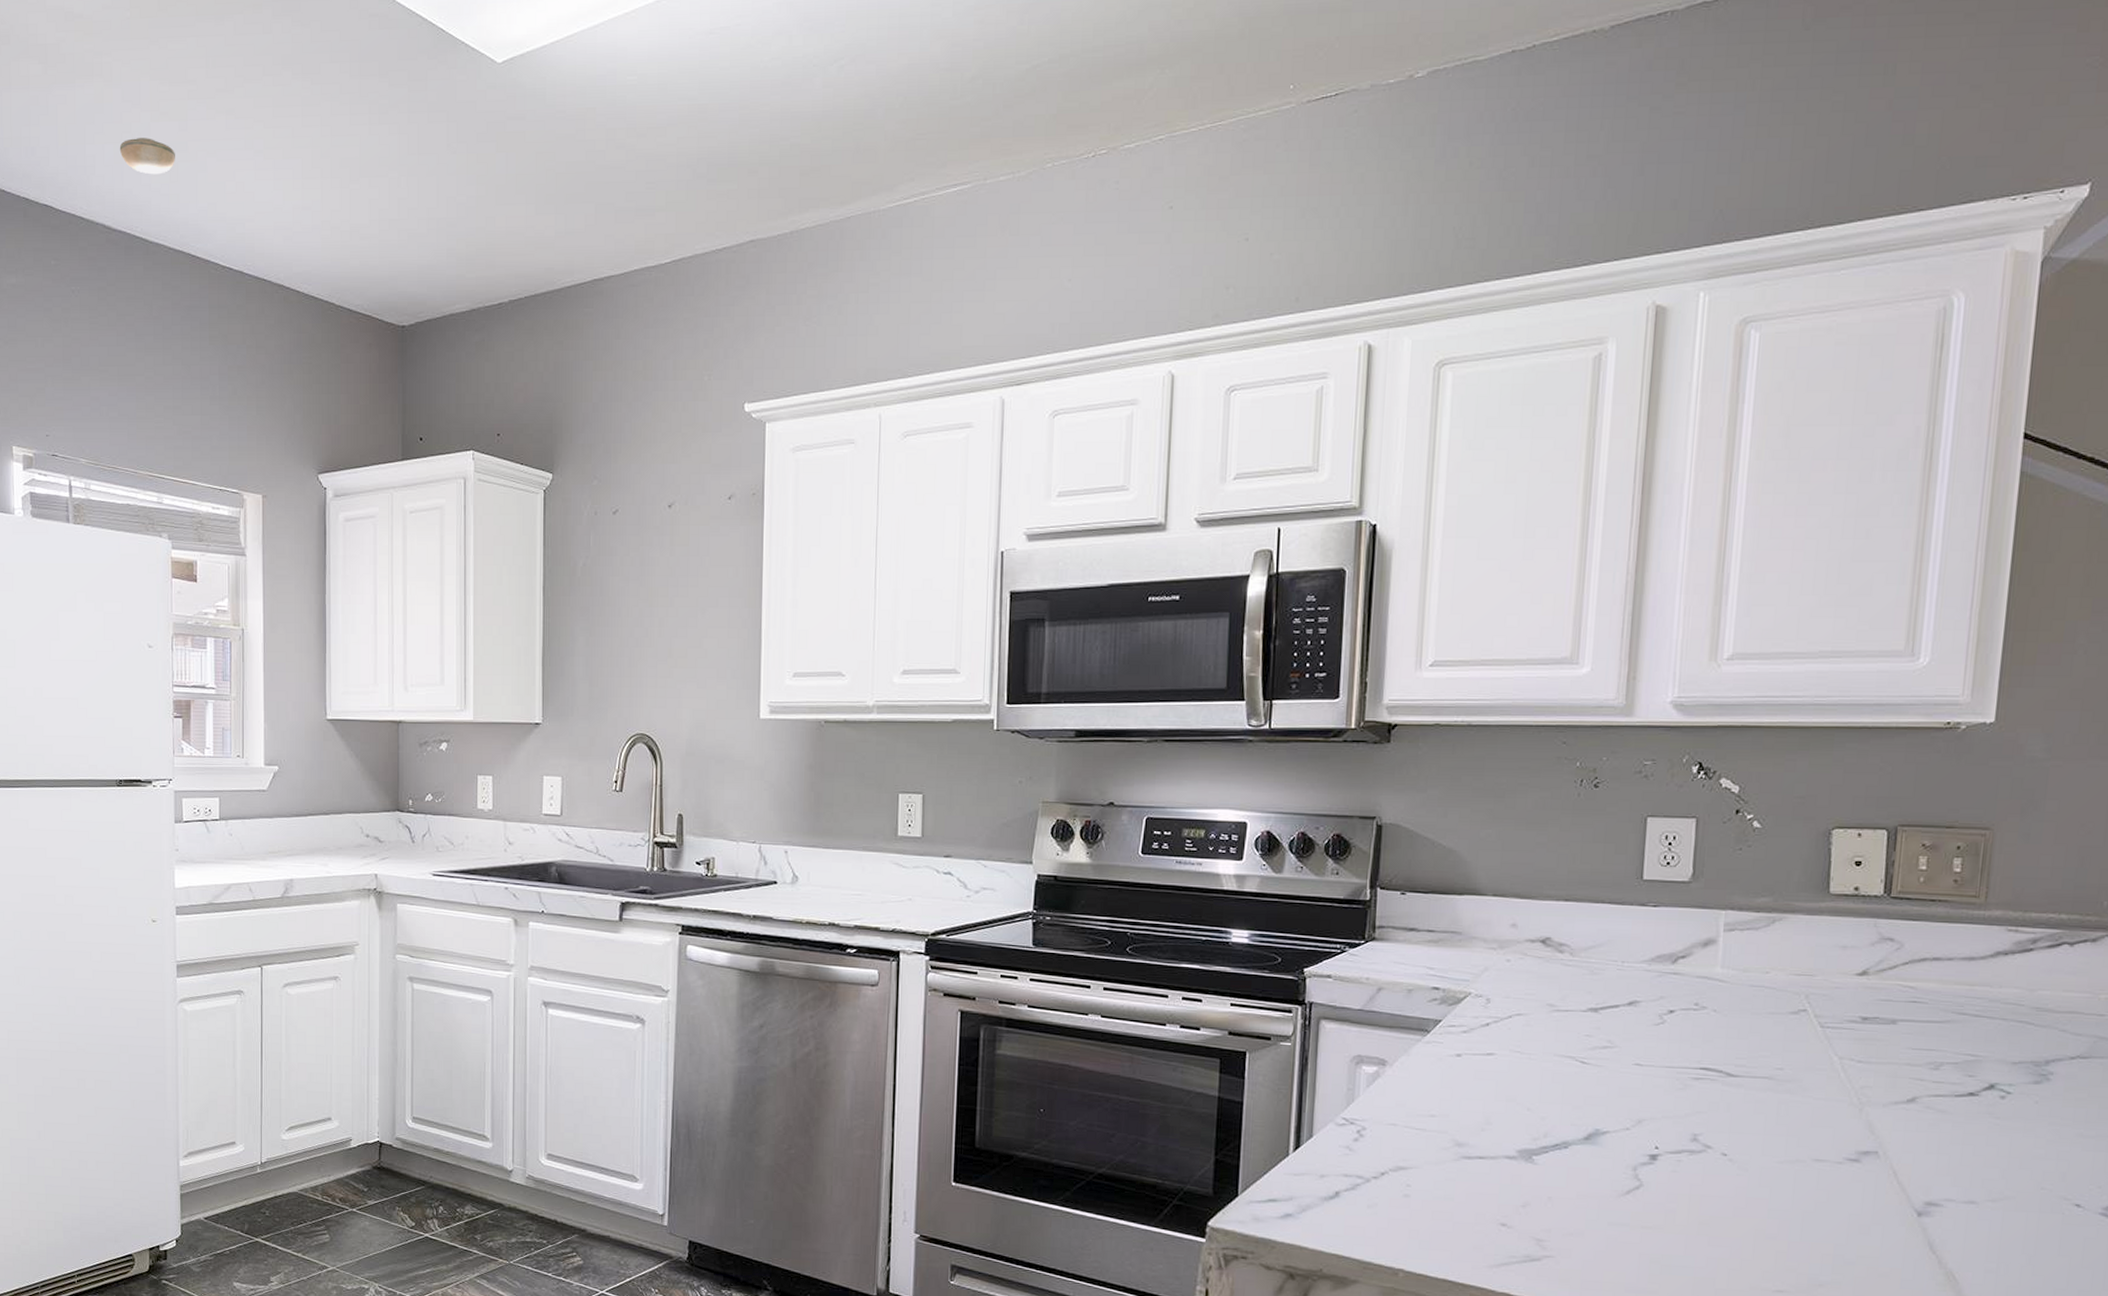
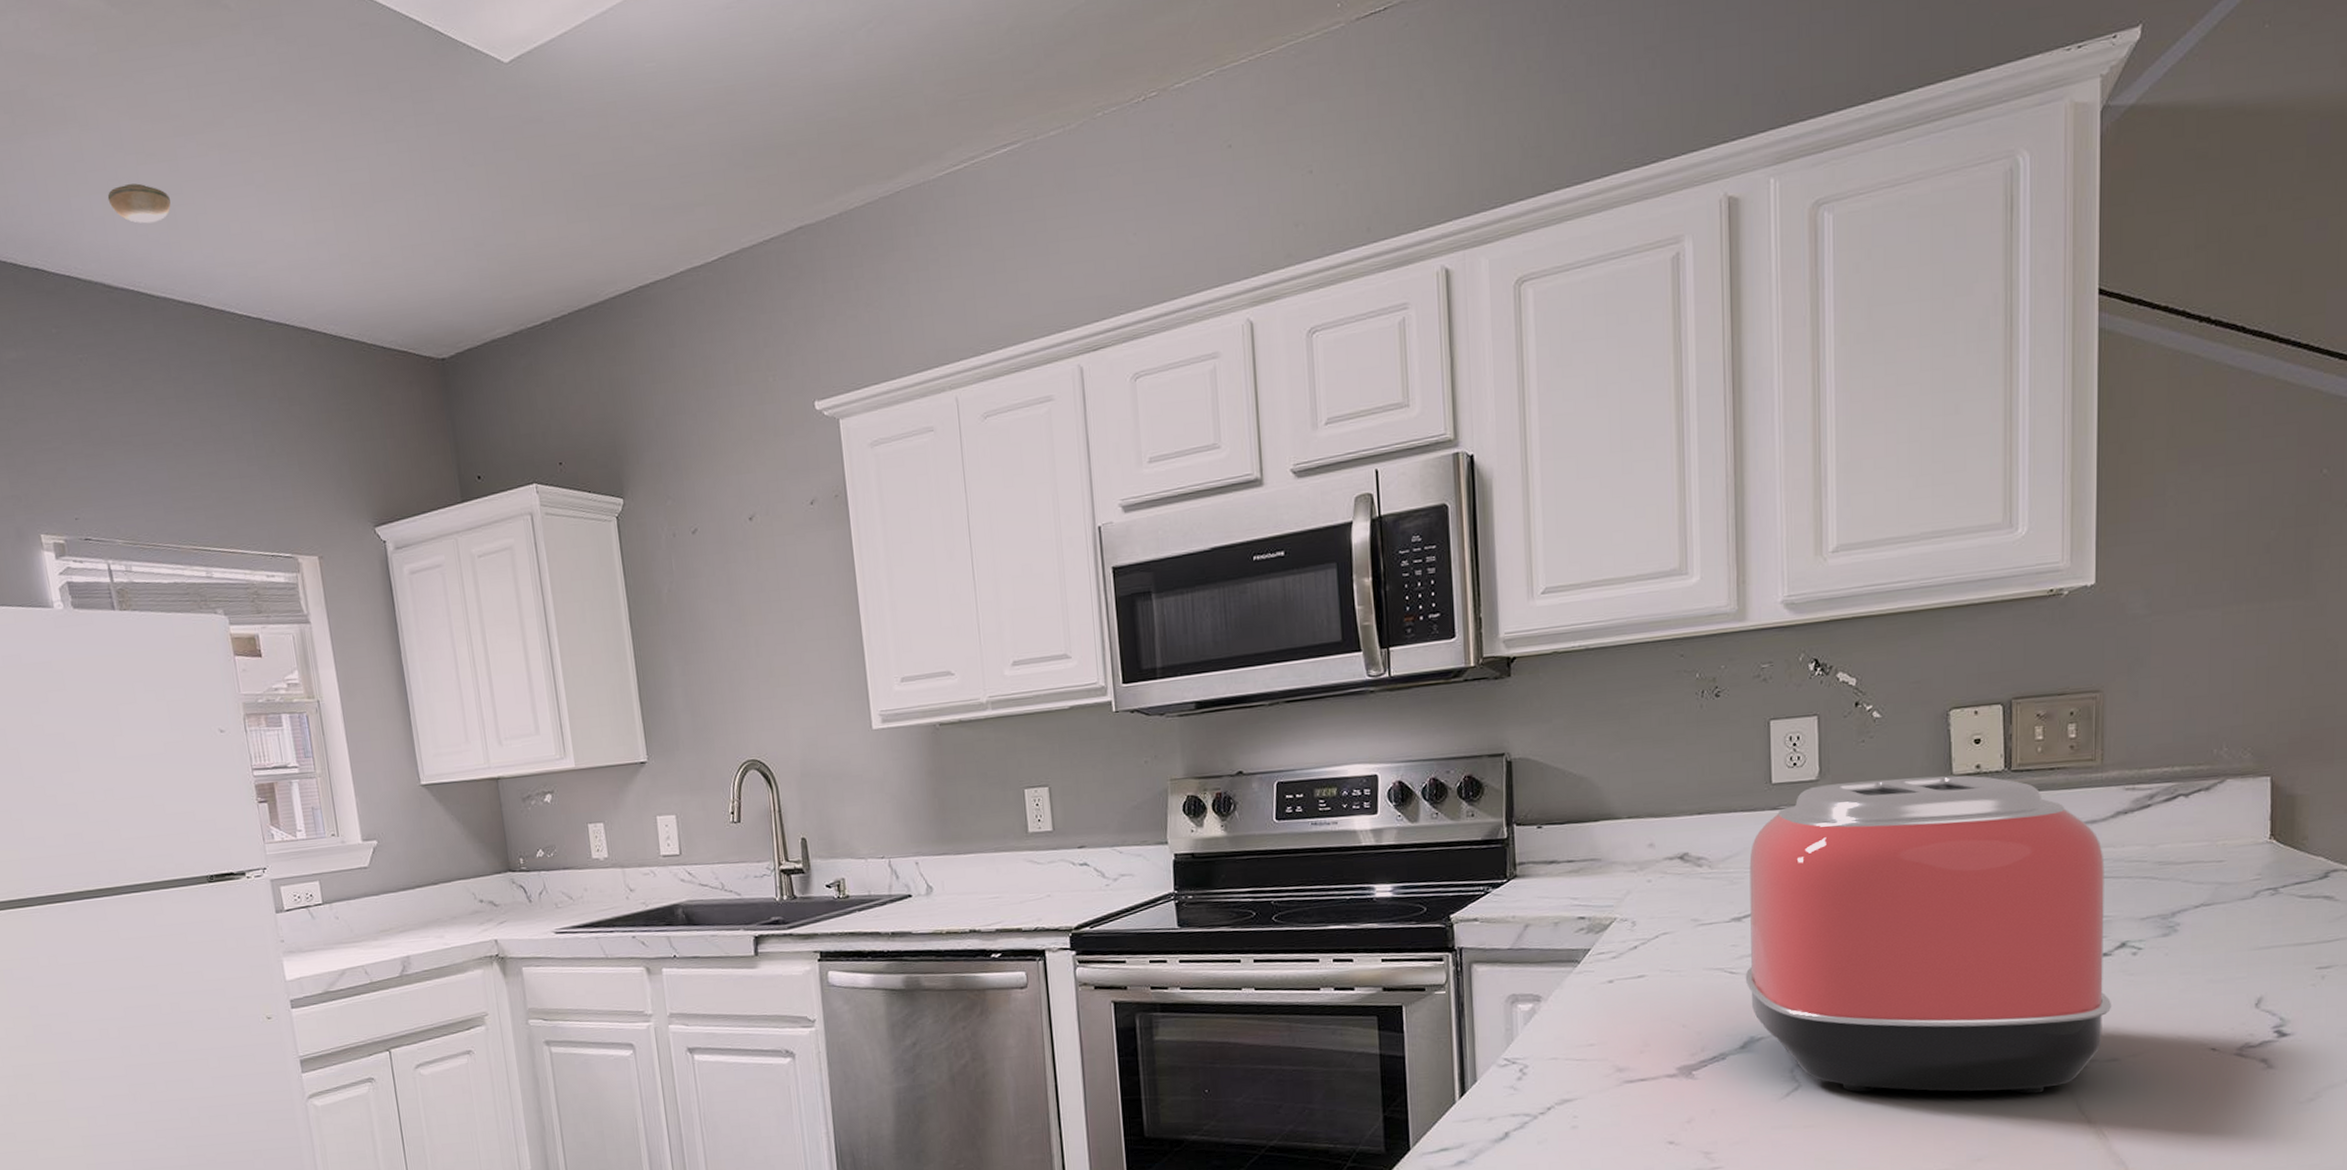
toaster: none [1596,887,1980,1226] -> present [1745,775,2112,1094]

